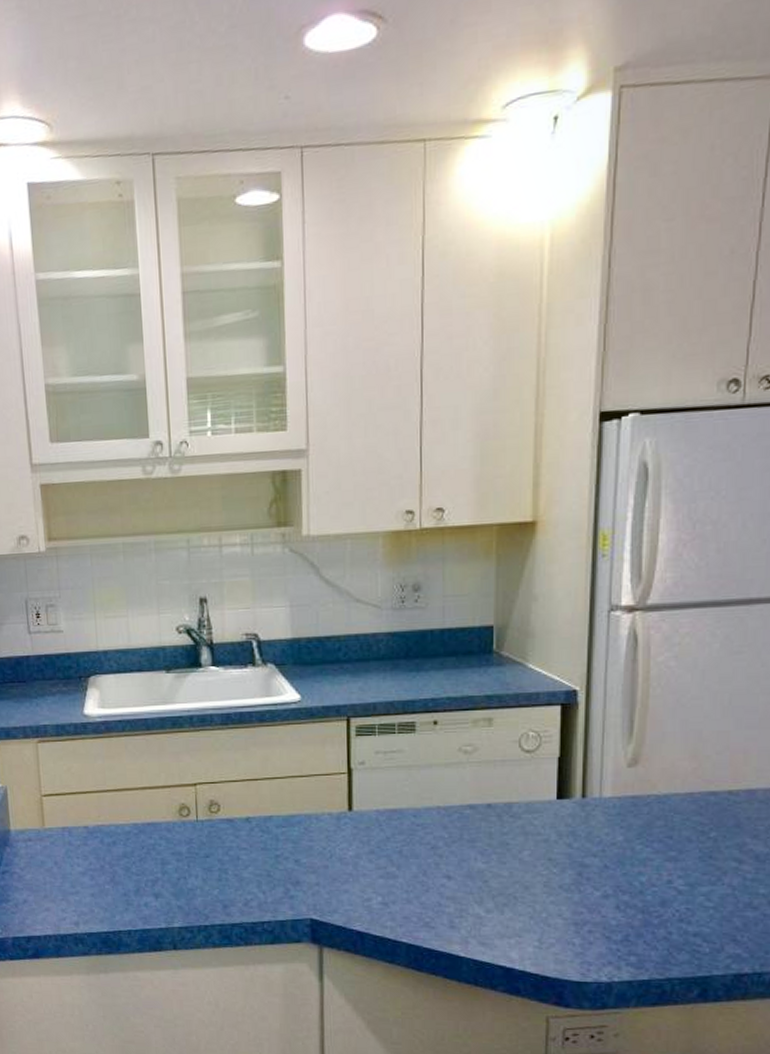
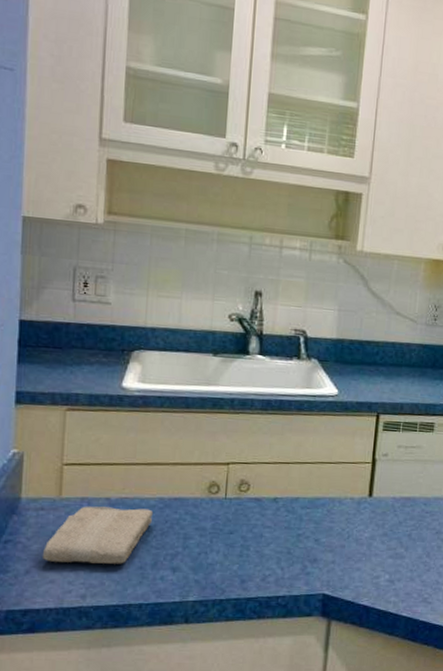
washcloth: none [35,835,130,891] -> present [42,506,154,564]

